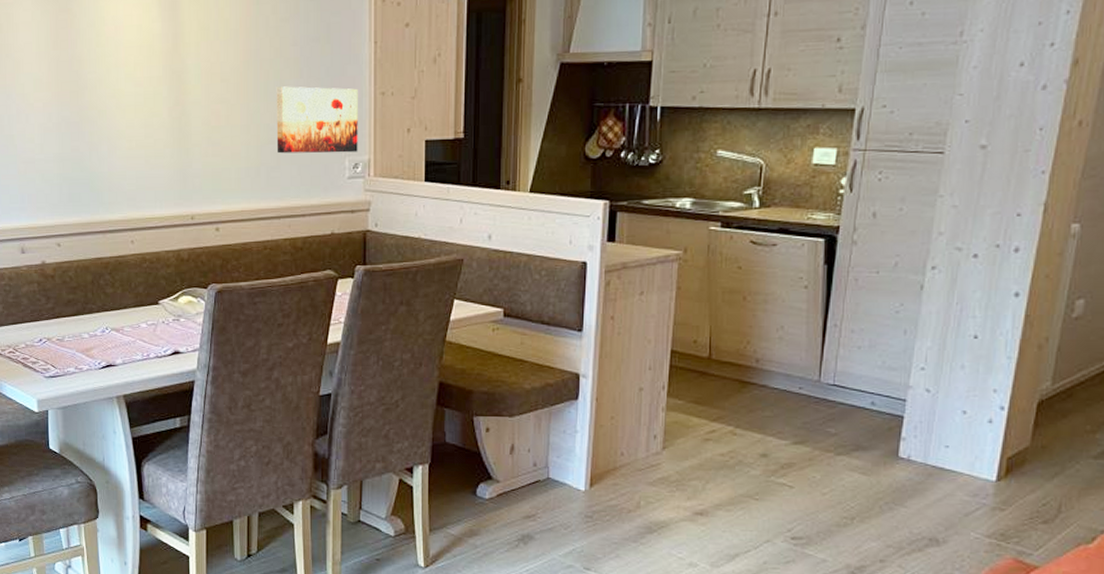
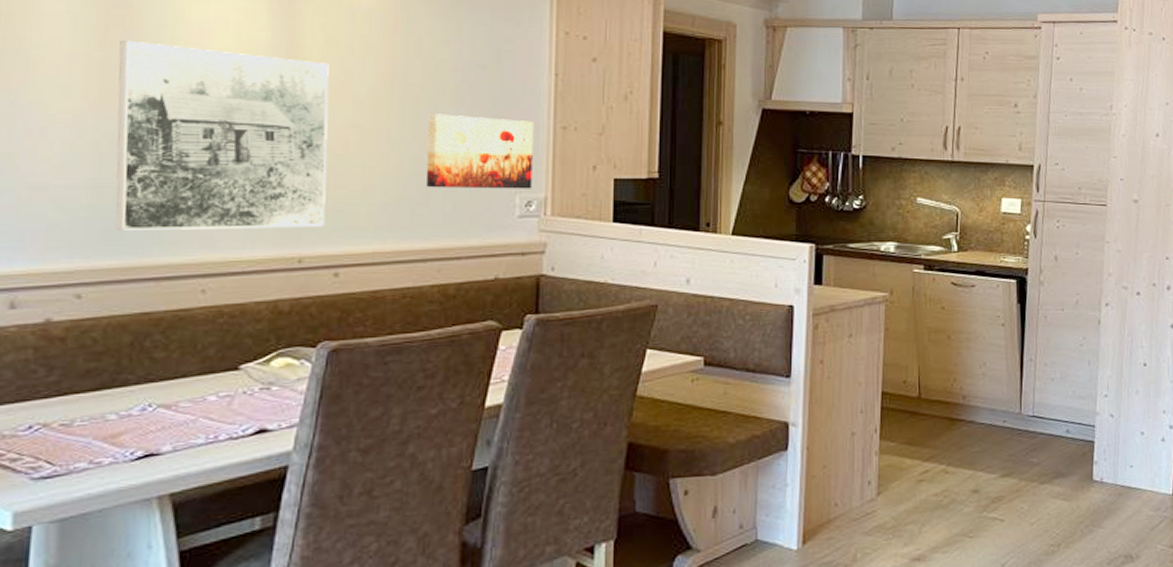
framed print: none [66,39,207,194] -> present [115,40,329,230]

